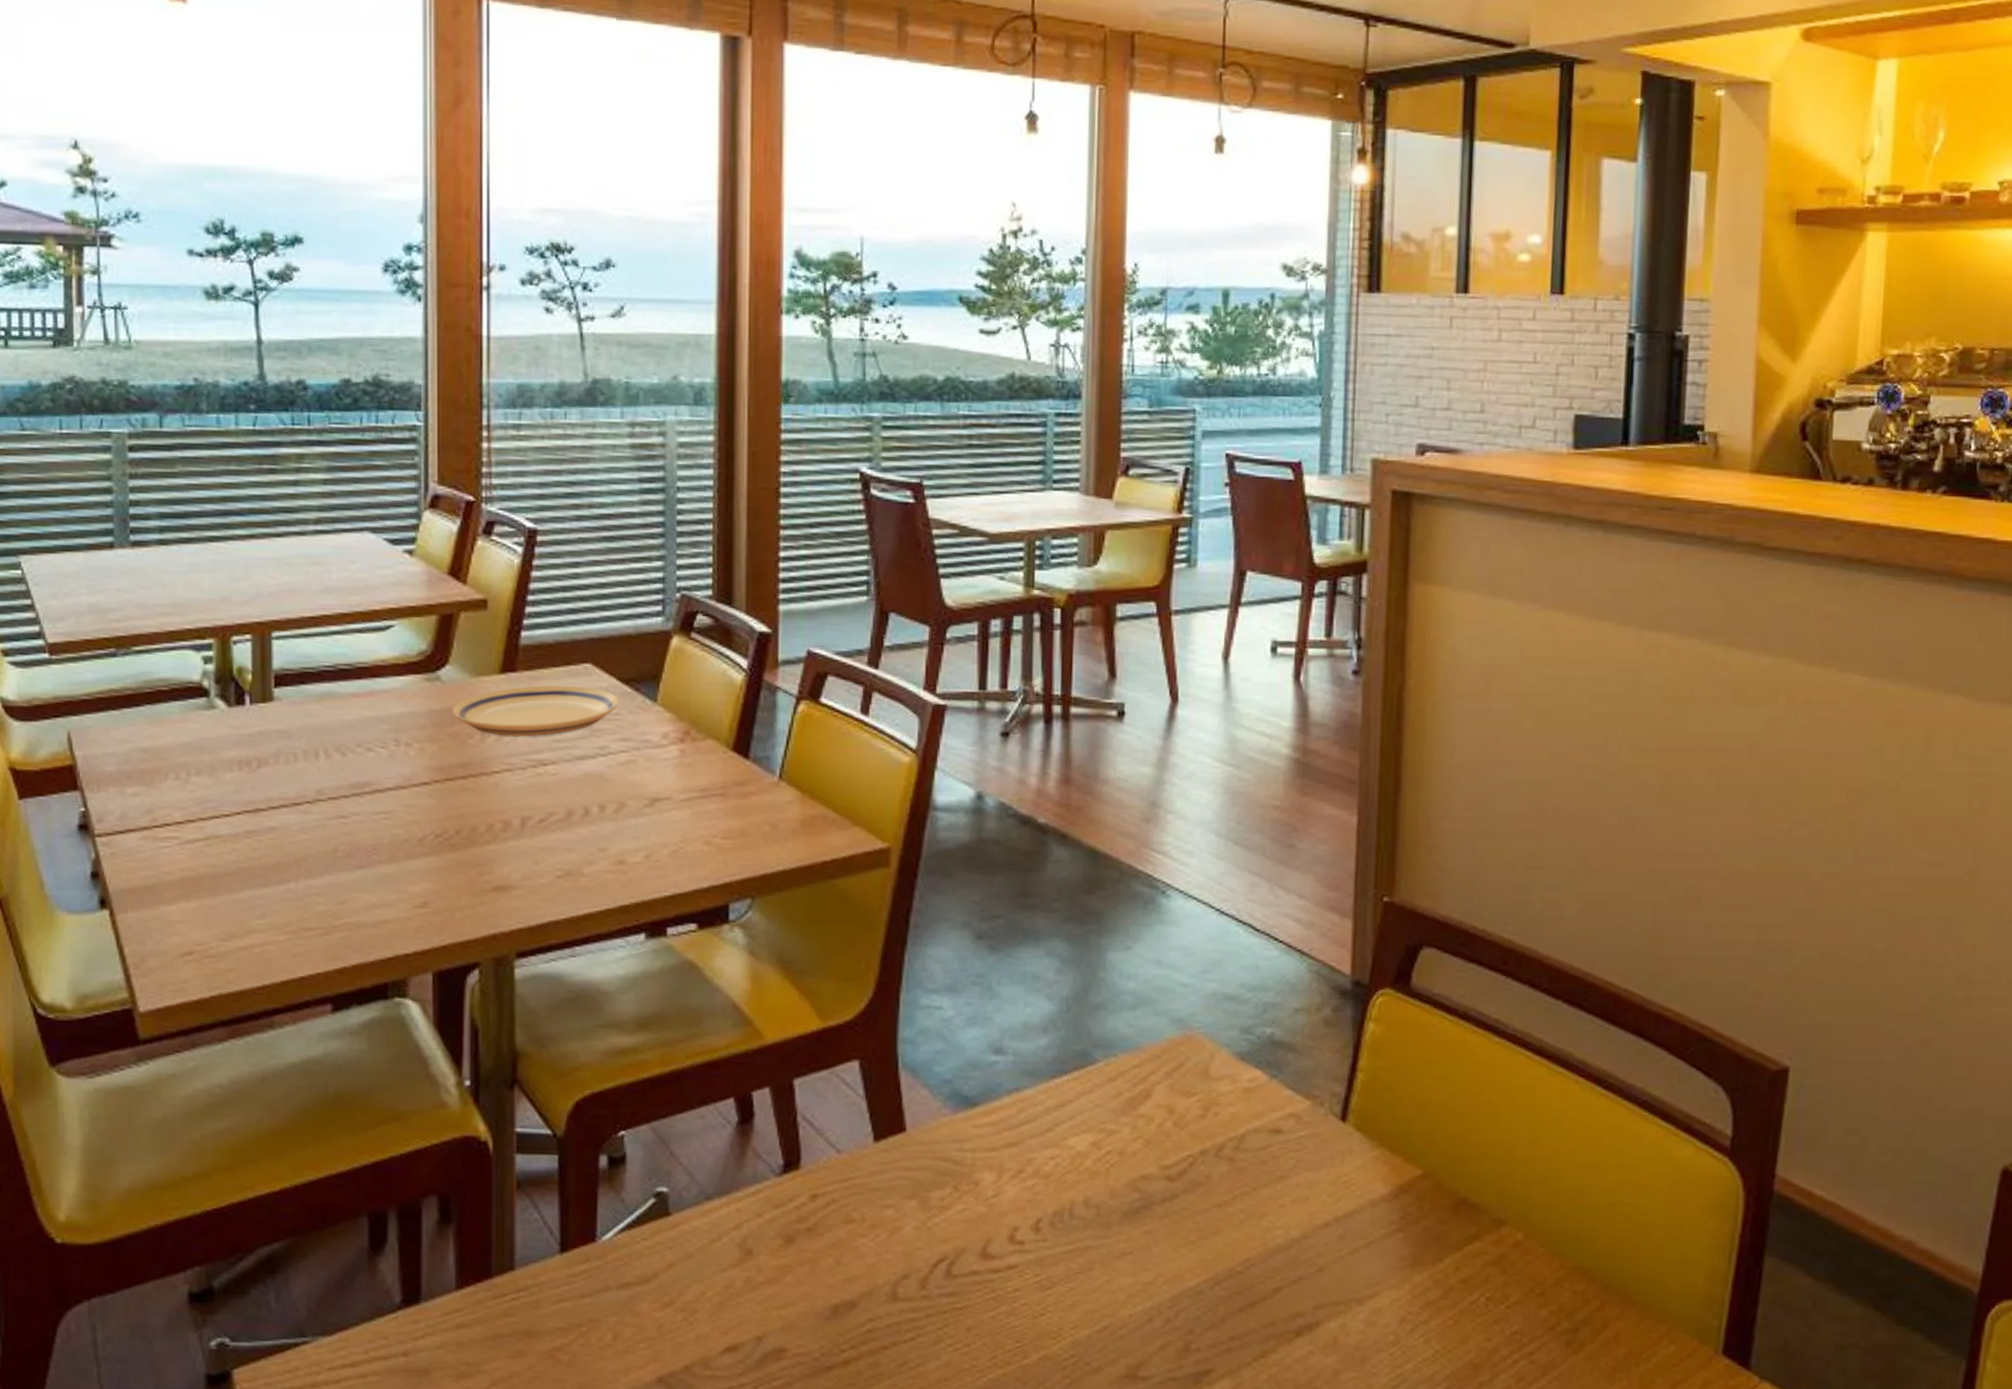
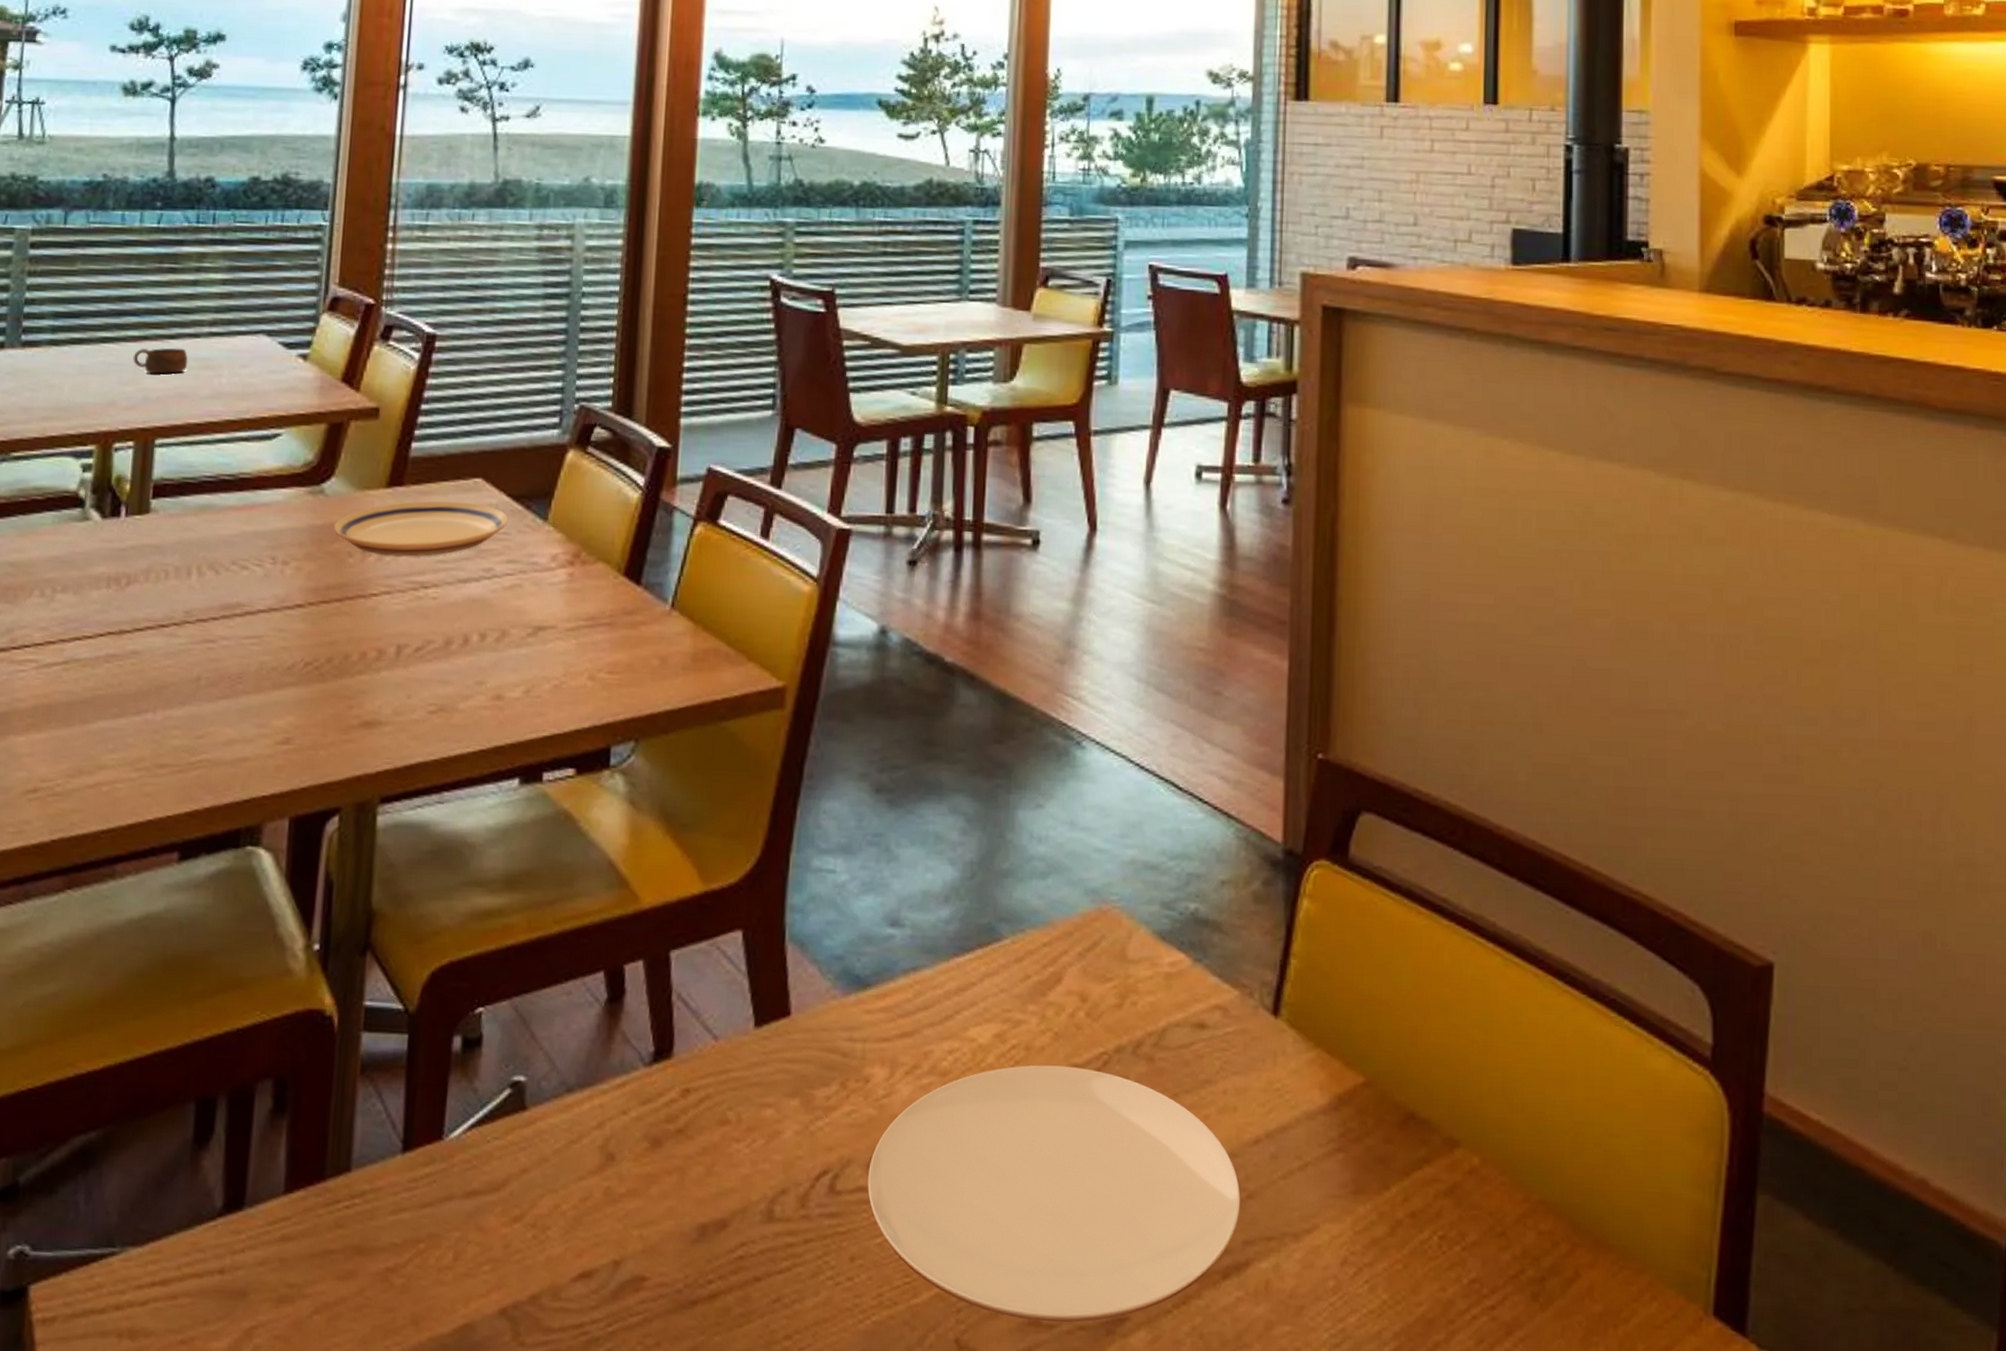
cup: none [242,545,297,571] -> present [133,347,188,375]
plate: none [980,1167,1312,1375] -> present [867,1065,1241,1323]

